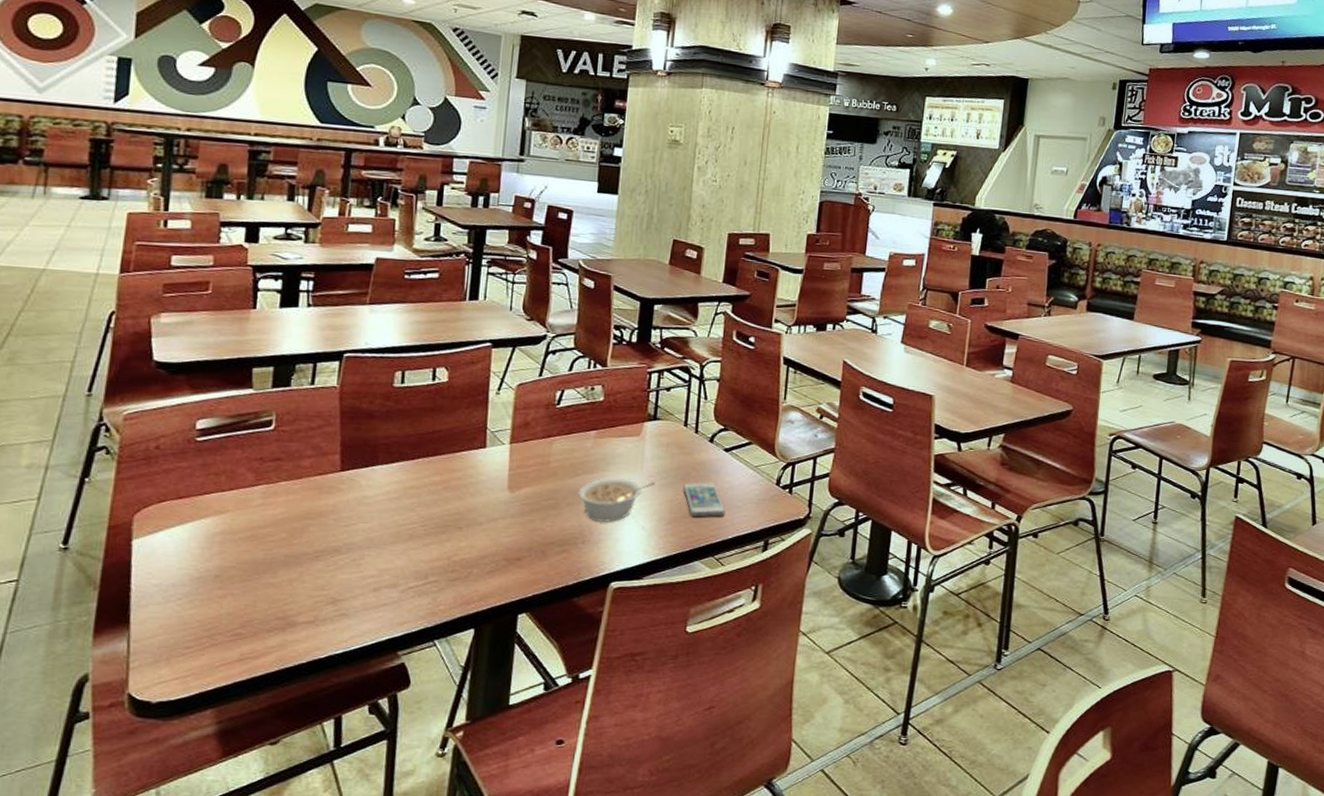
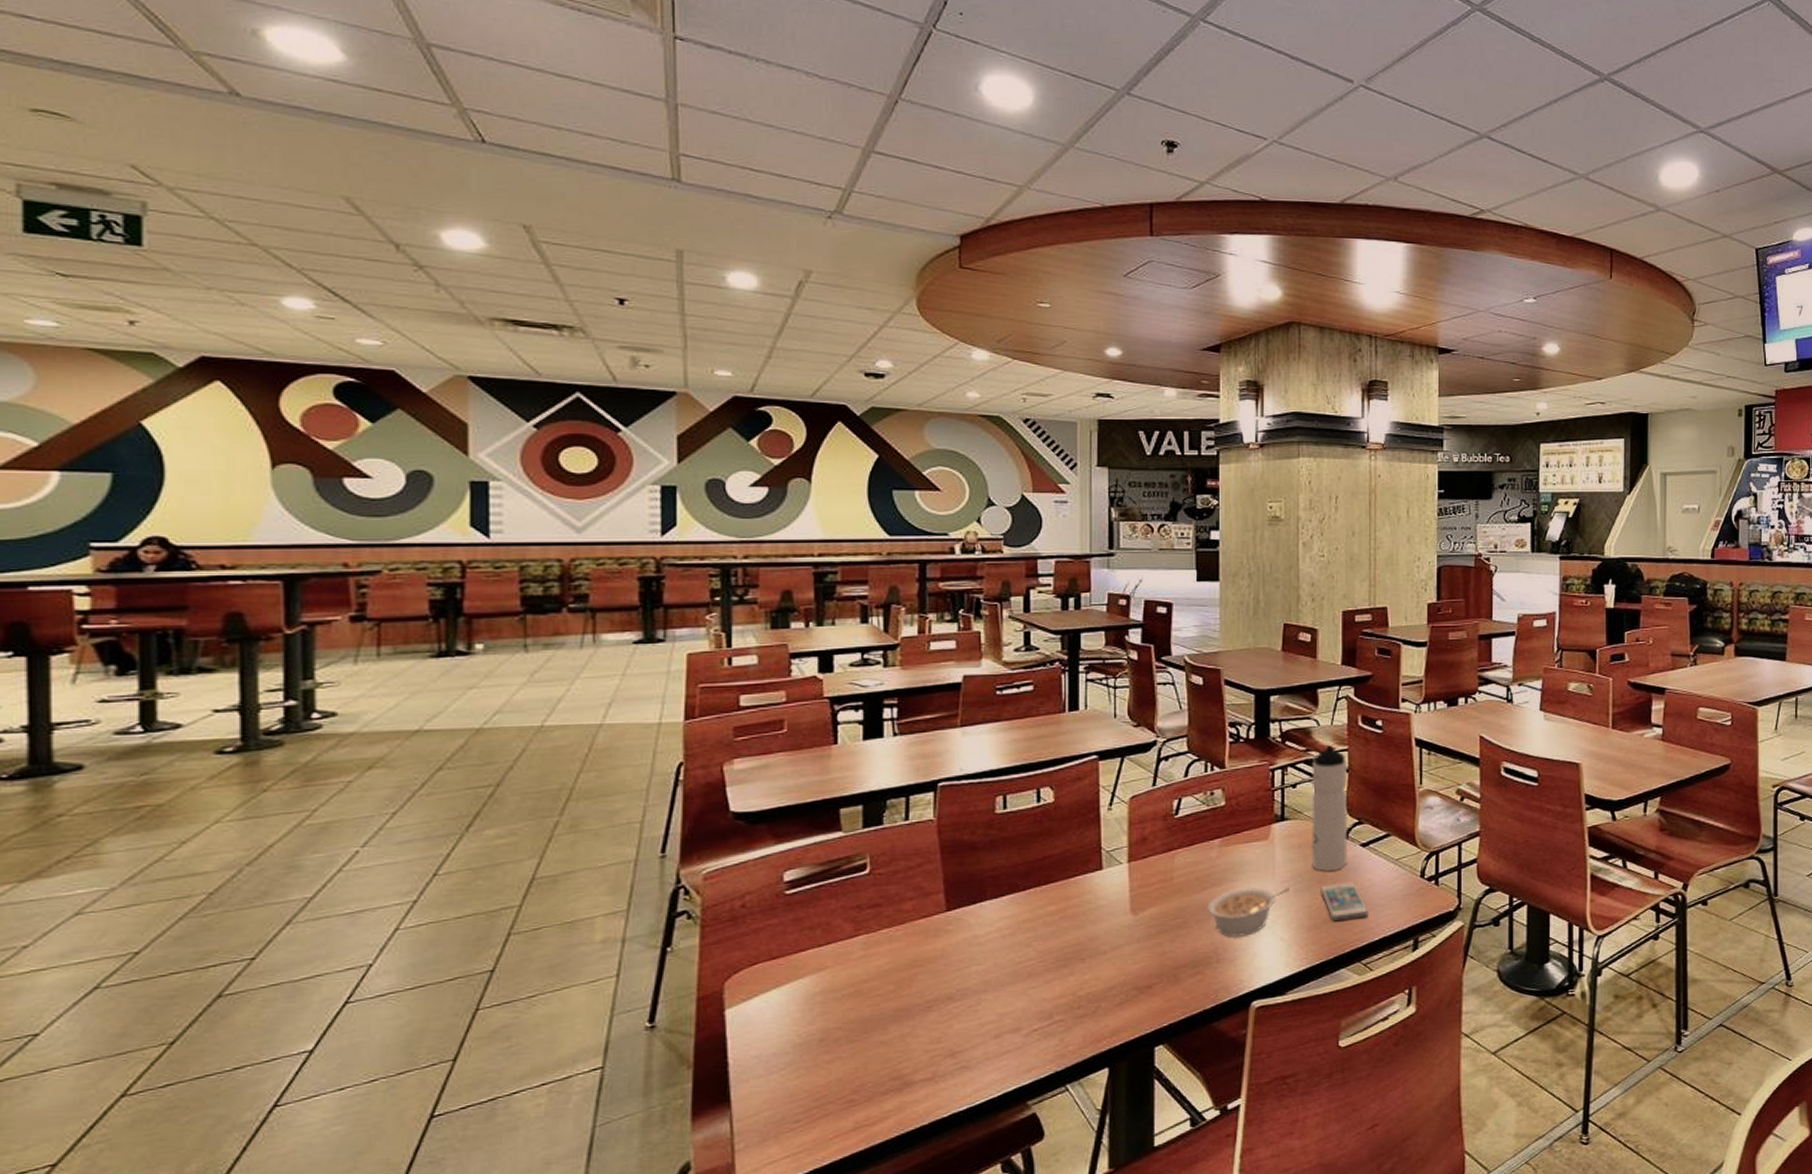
water bottle: none [678,355,719,471] -> present [1311,745,1348,871]

